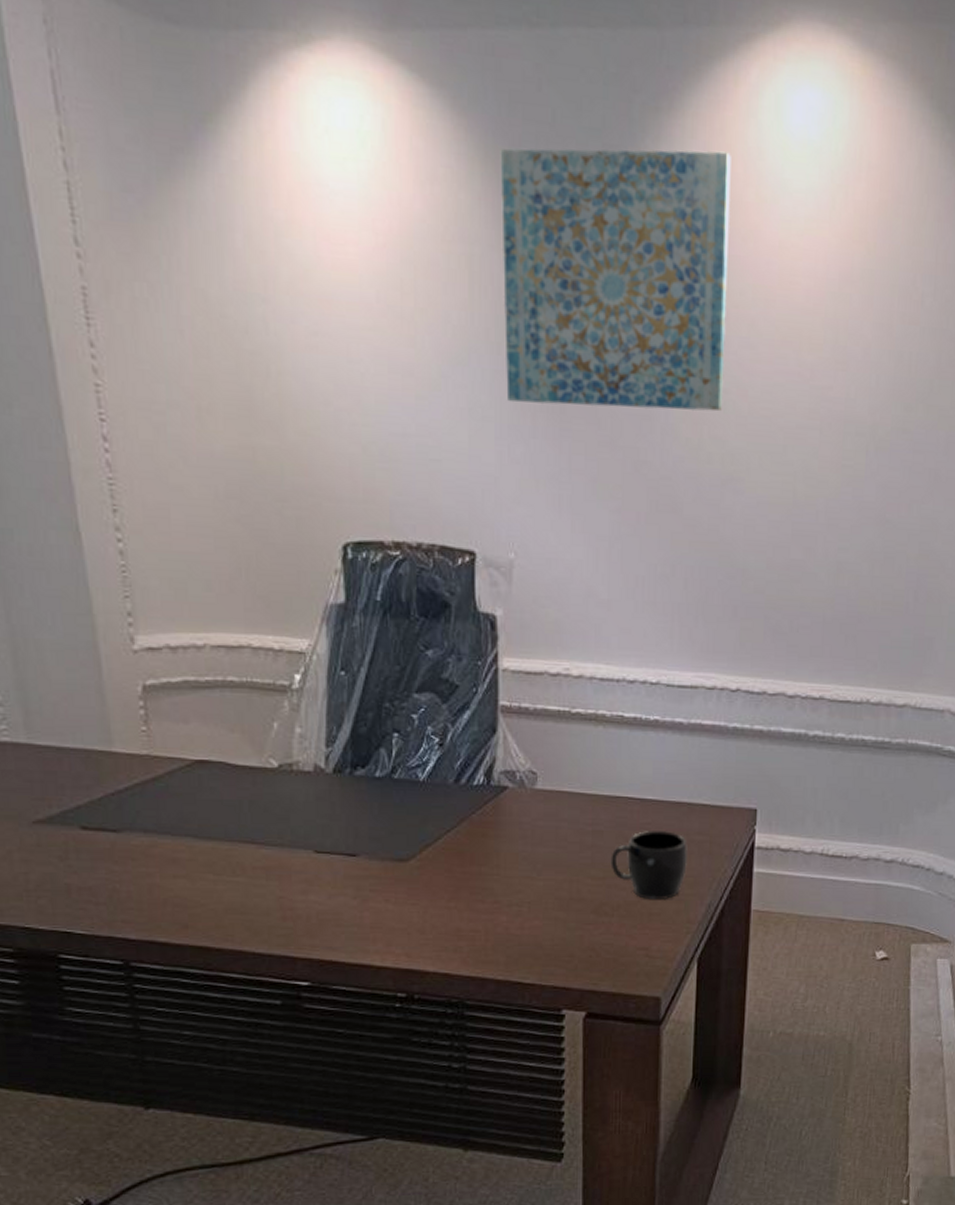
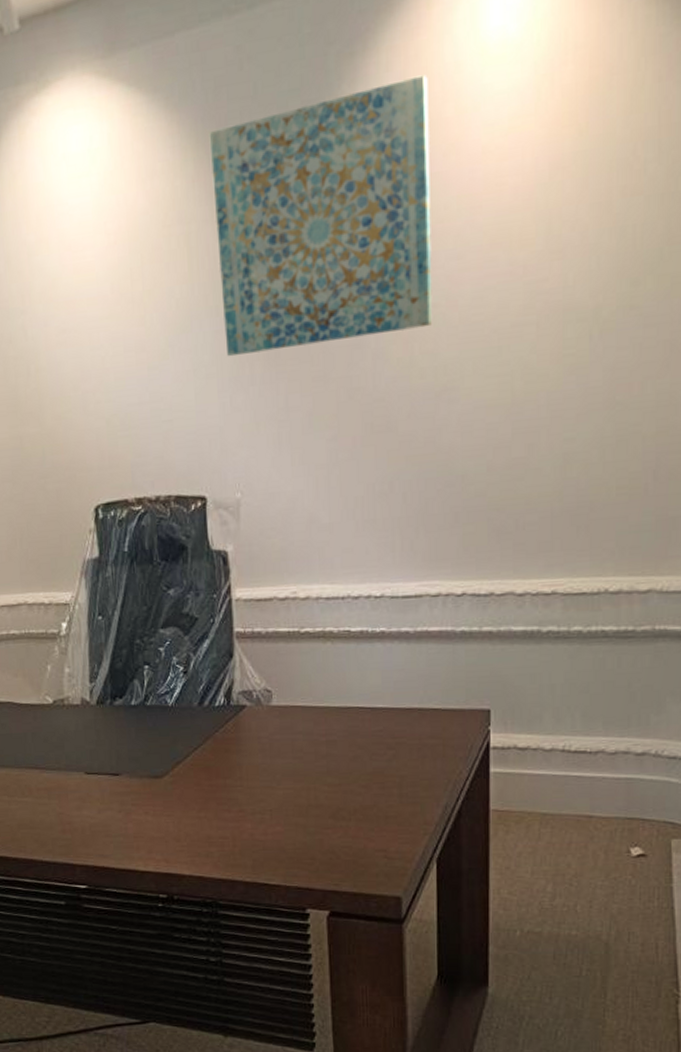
mug: present [610,831,688,901] -> none [345,737,421,804]

